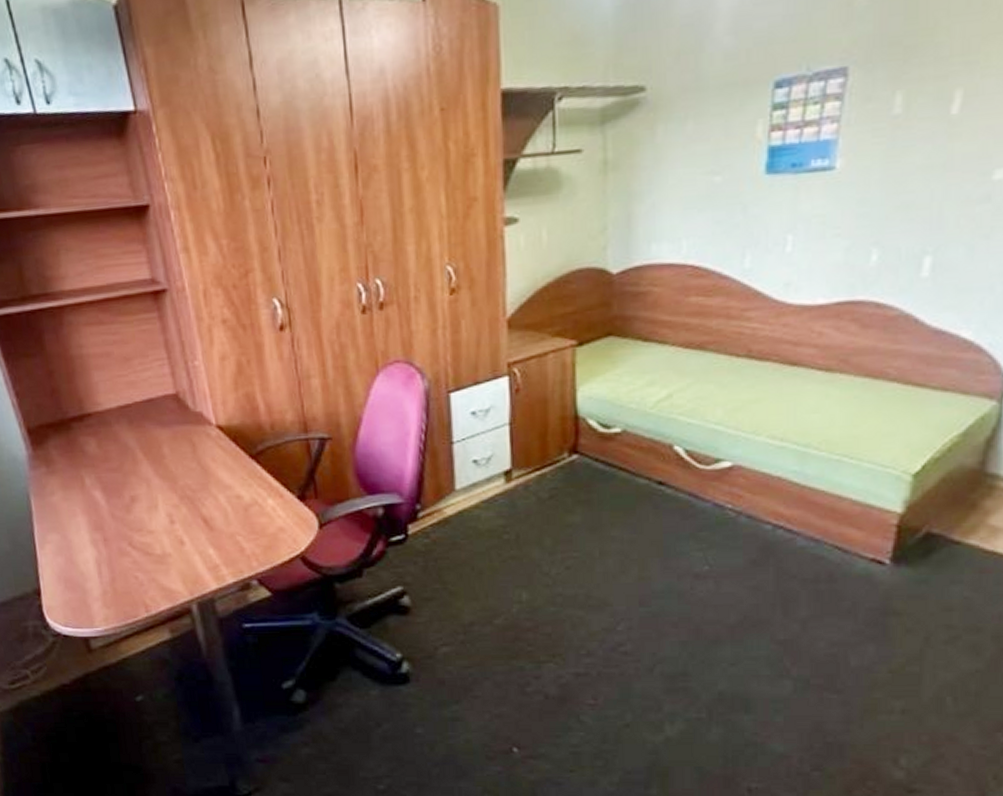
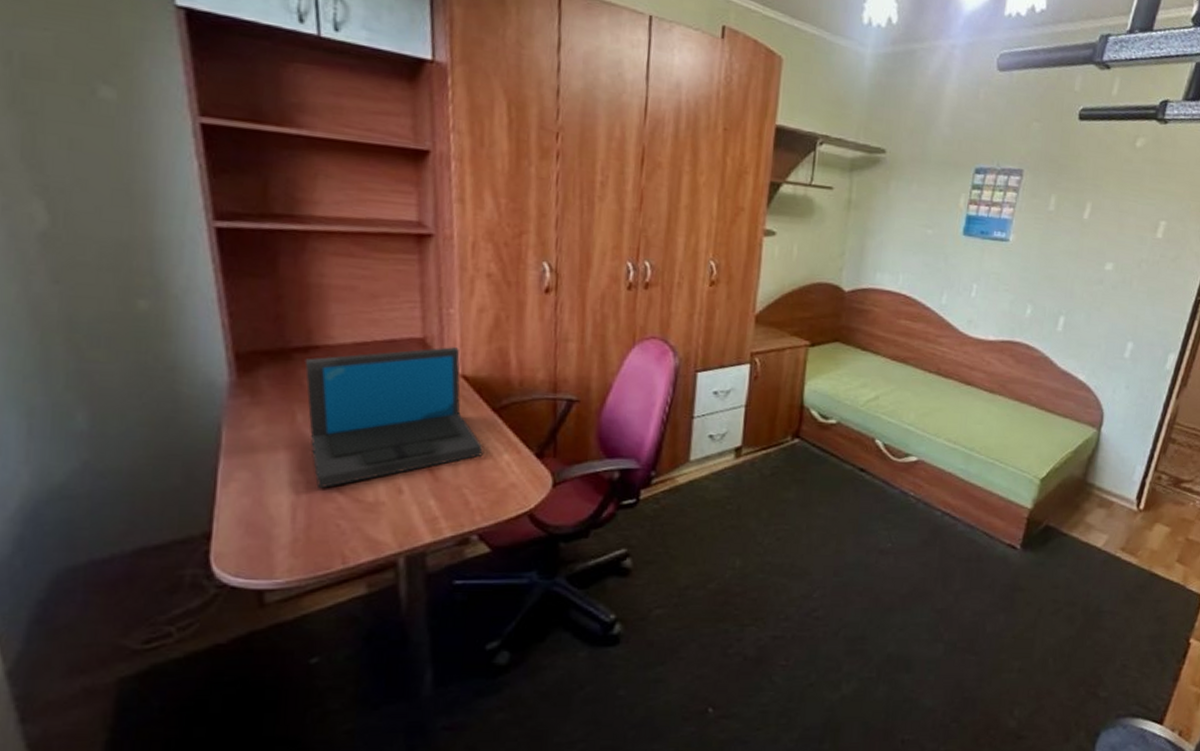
laptop: none [82,399,249,545] -> present [304,347,483,489]

